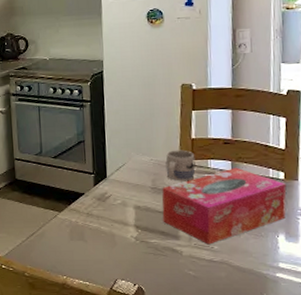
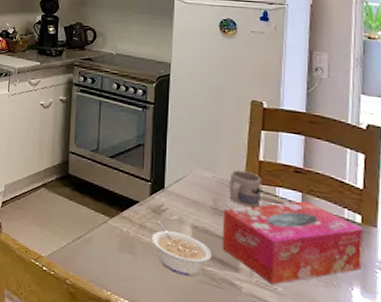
legume: none [98,207,154,251] -> present [151,220,212,277]

